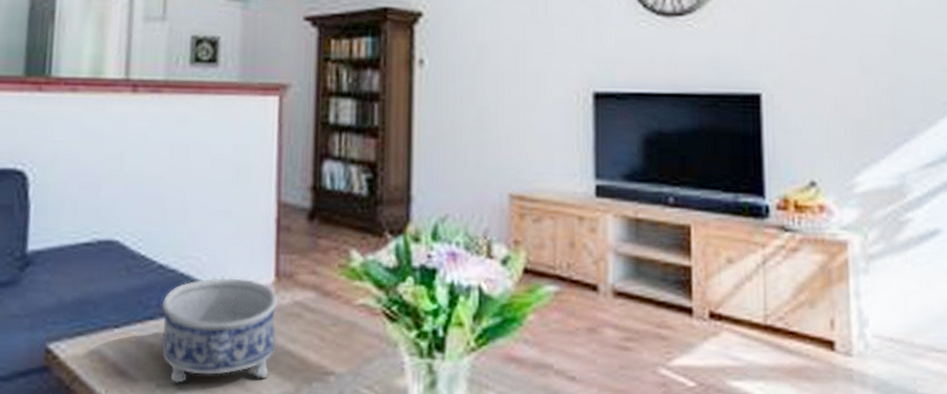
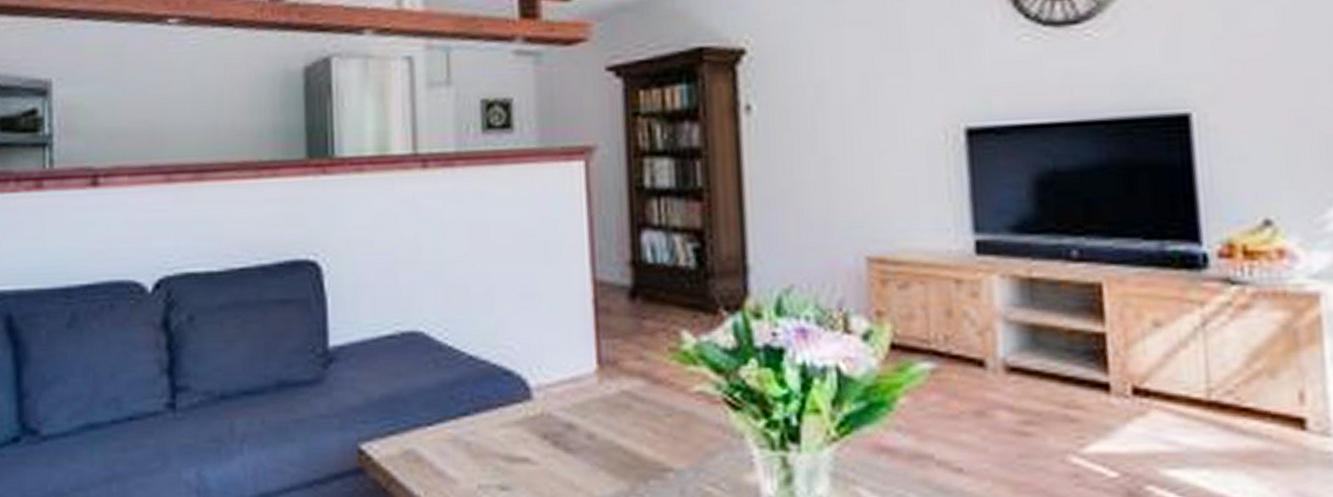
decorative bowl: present [161,278,278,383] -> none [476,367,604,483]

